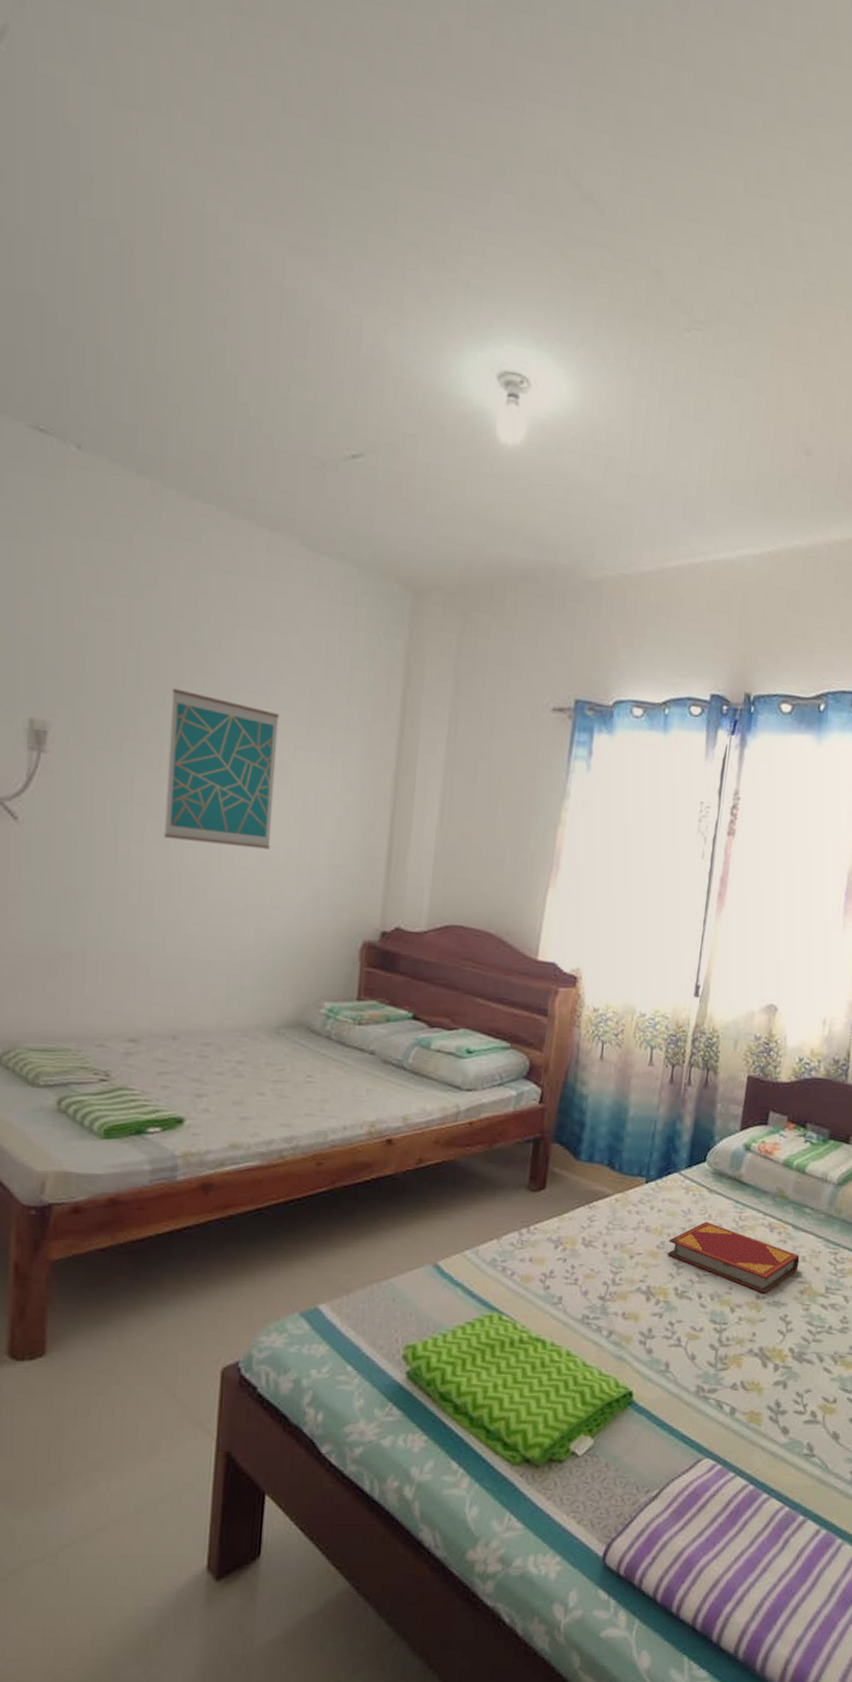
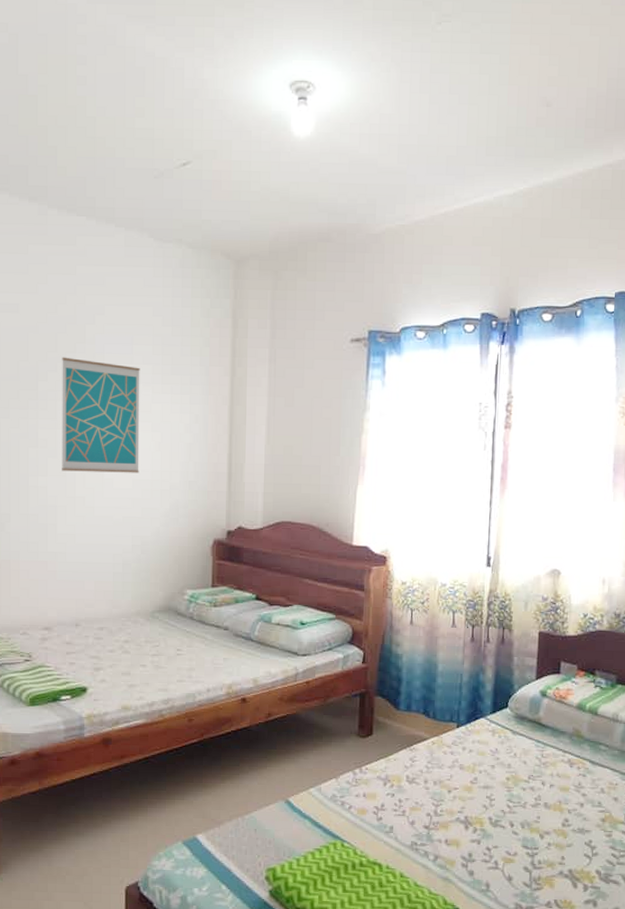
hardback book: present [668,1221,800,1294] -> none [480,759,599,822]

